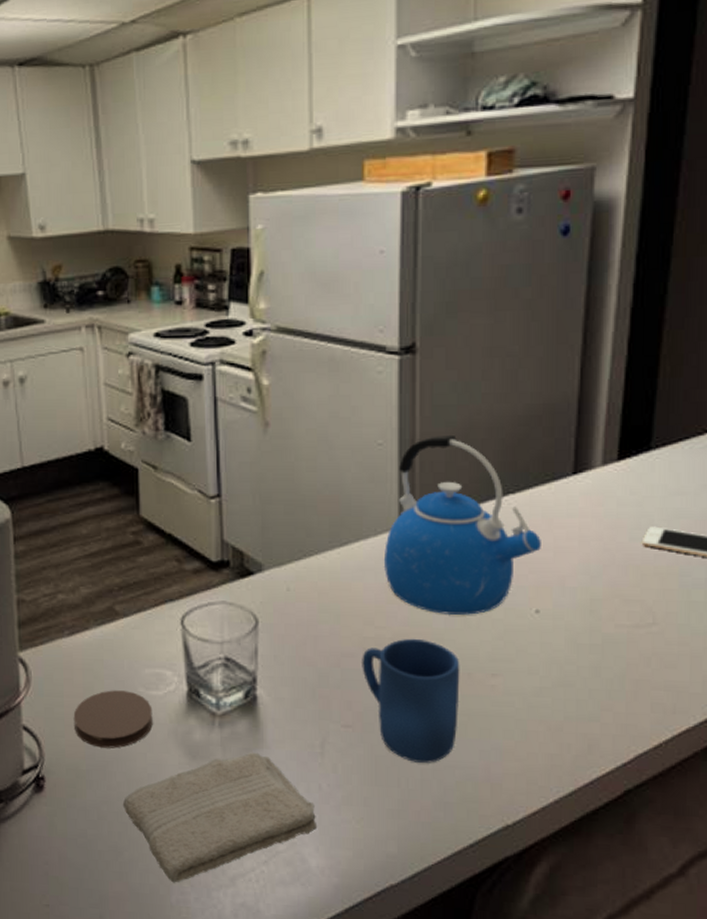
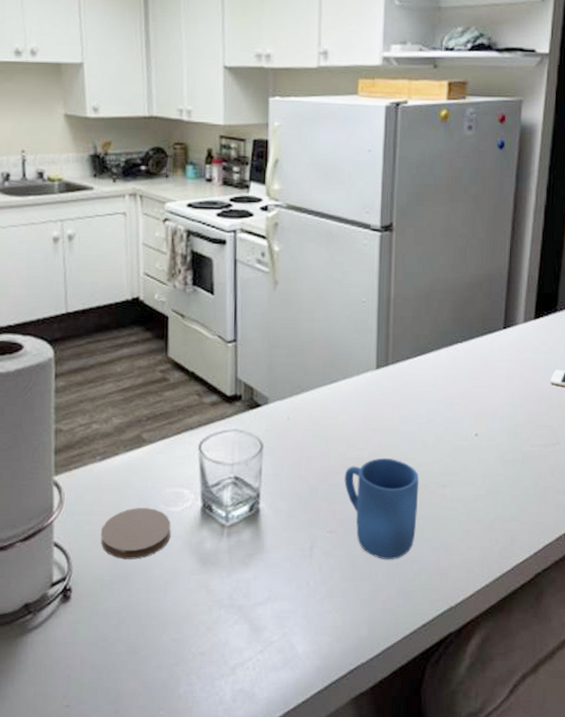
washcloth: present [122,752,316,883] -> none [140,557,304,676]
kettle: present [383,436,541,616] -> none [363,296,480,439]

